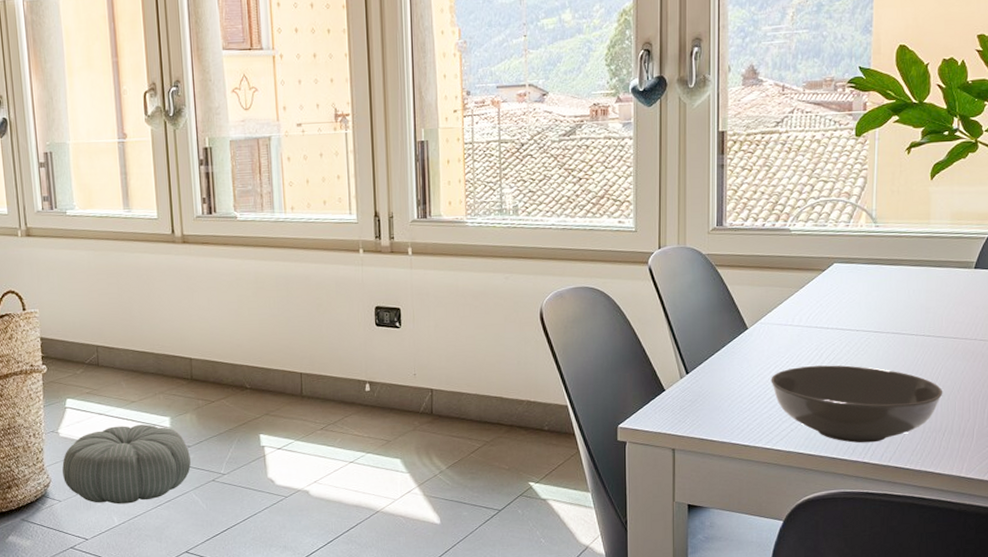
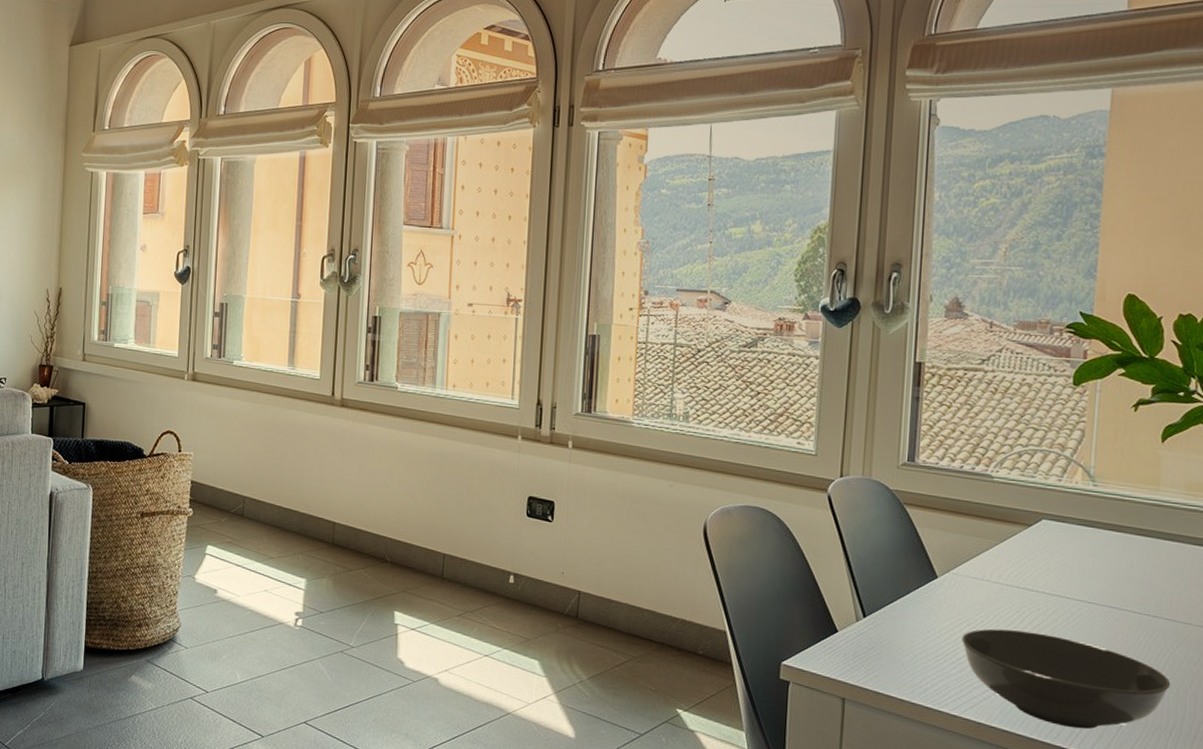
pouf: present [62,424,191,505] -> none [193,580,321,662]

